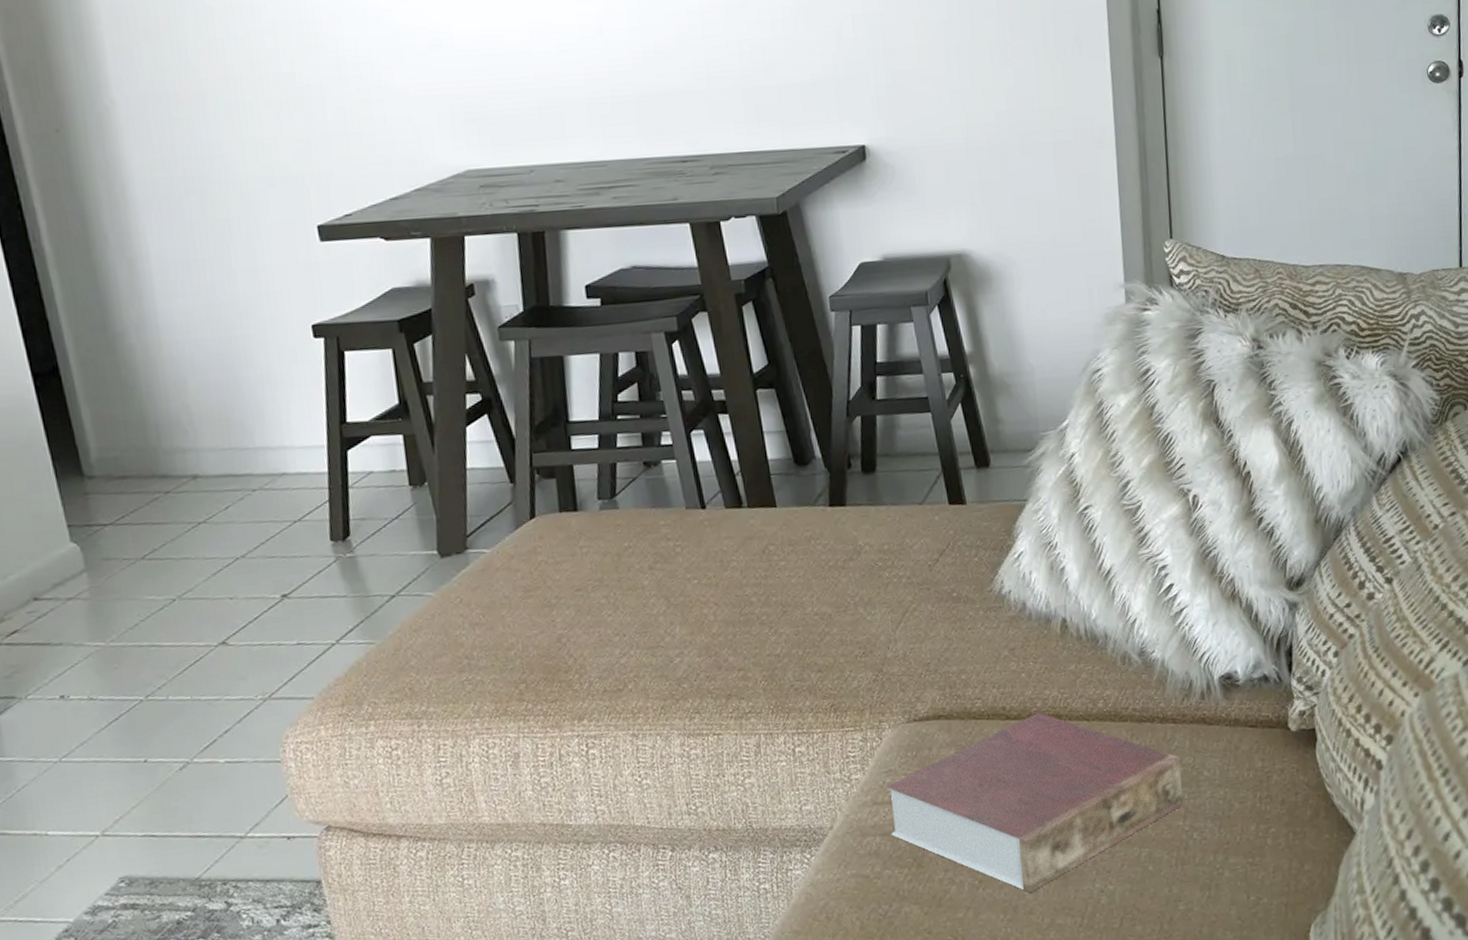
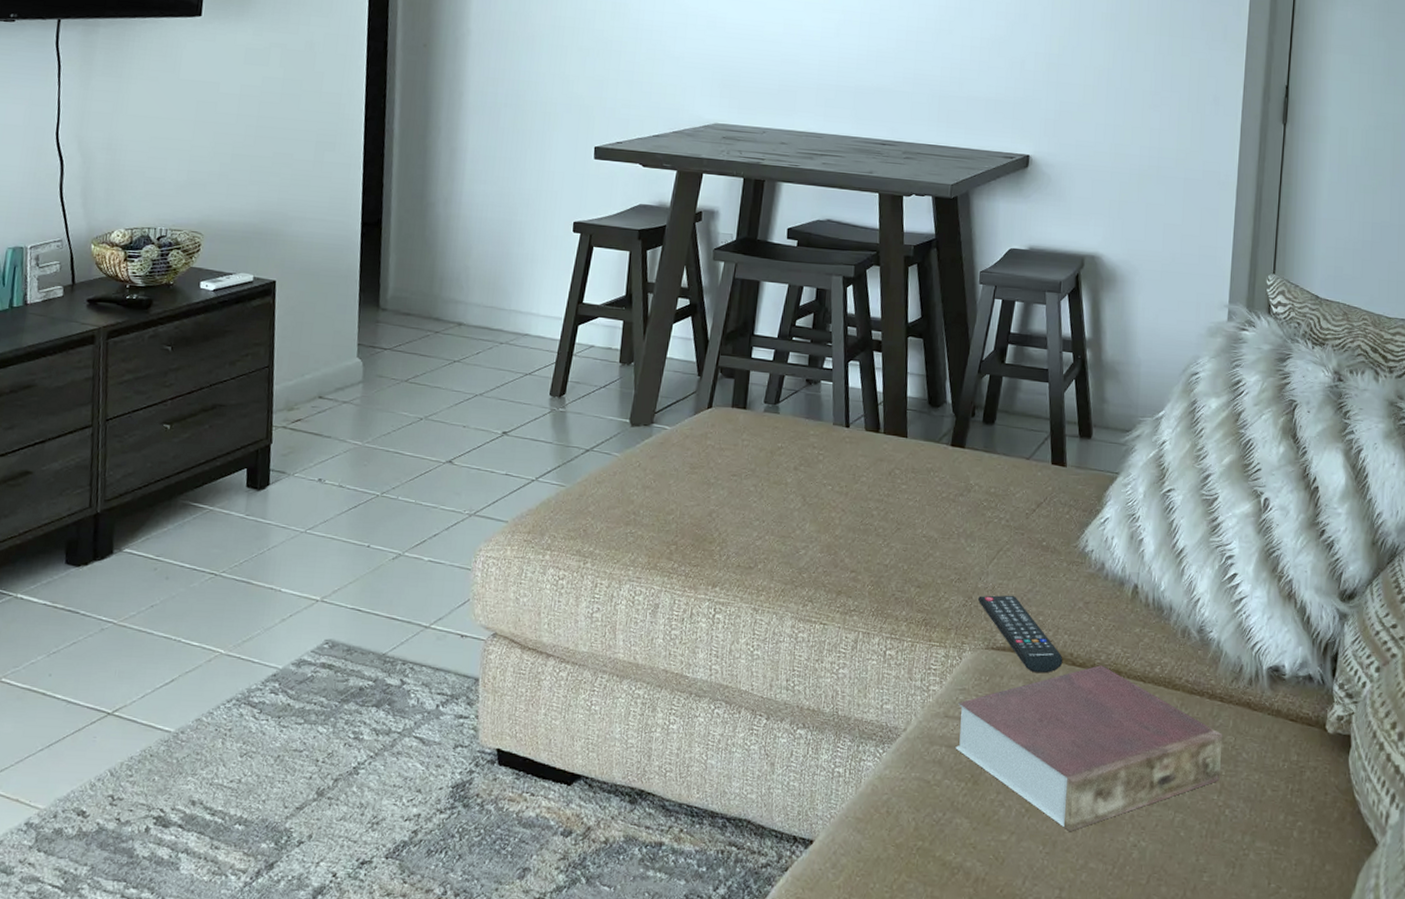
remote control: none [889,658,996,737] -> present [977,595,1063,673]

